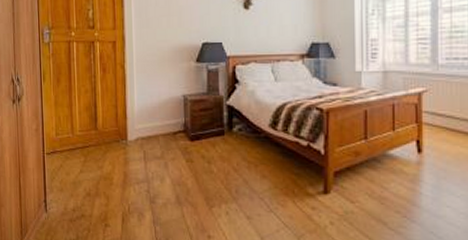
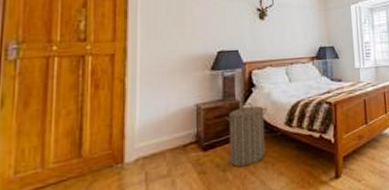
laundry hamper: none [210,98,251,163] -> present [225,102,267,167]

